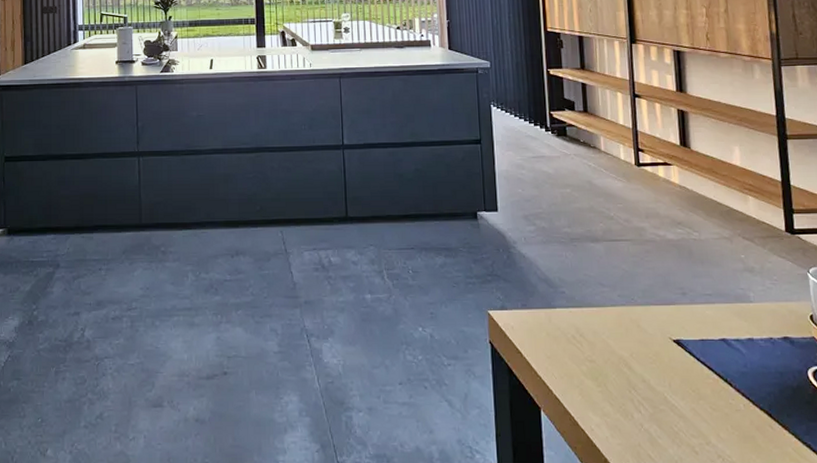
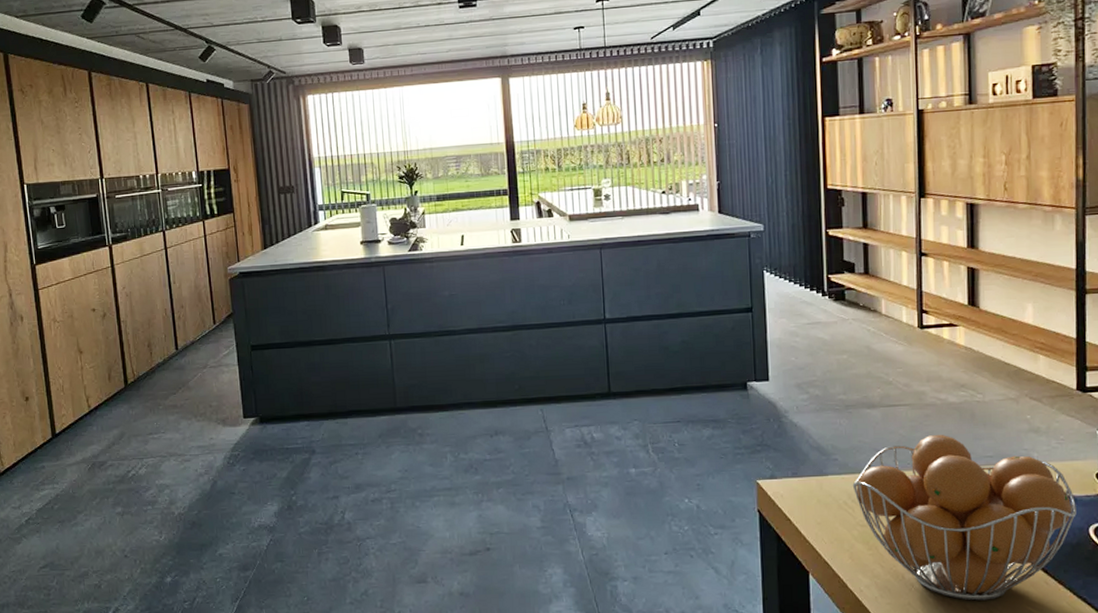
fruit basket: none [579,271,795,444] -> present [852,435,1076,601]

